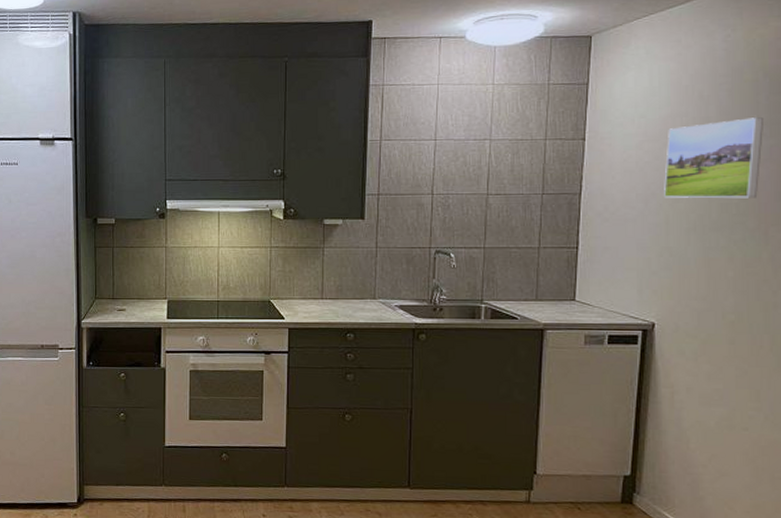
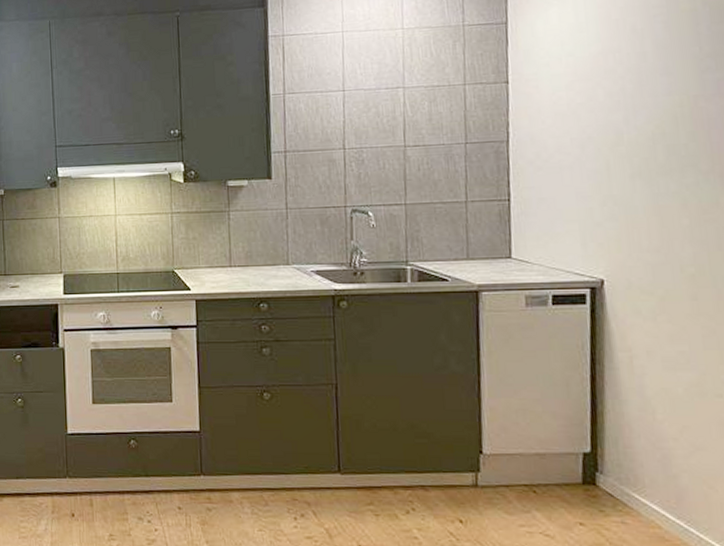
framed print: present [664,117,763,199] -> none [600,49,708,142]

